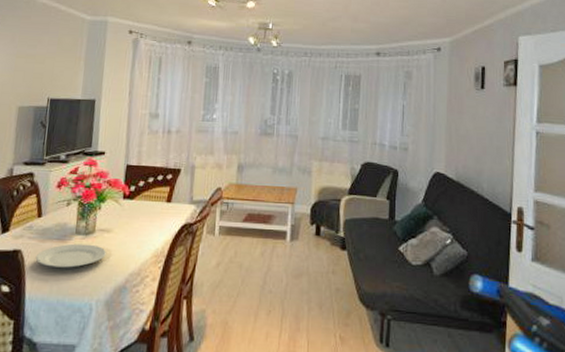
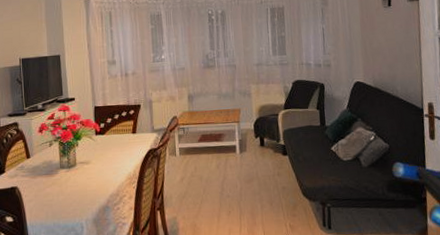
plate: present [35,243,106,269] -> none [30,175,88,198]

